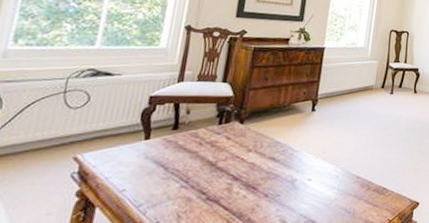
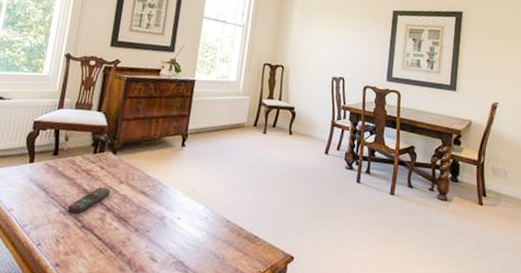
remote control: none [190,158,238,187] -> present [67,187,111,214]

